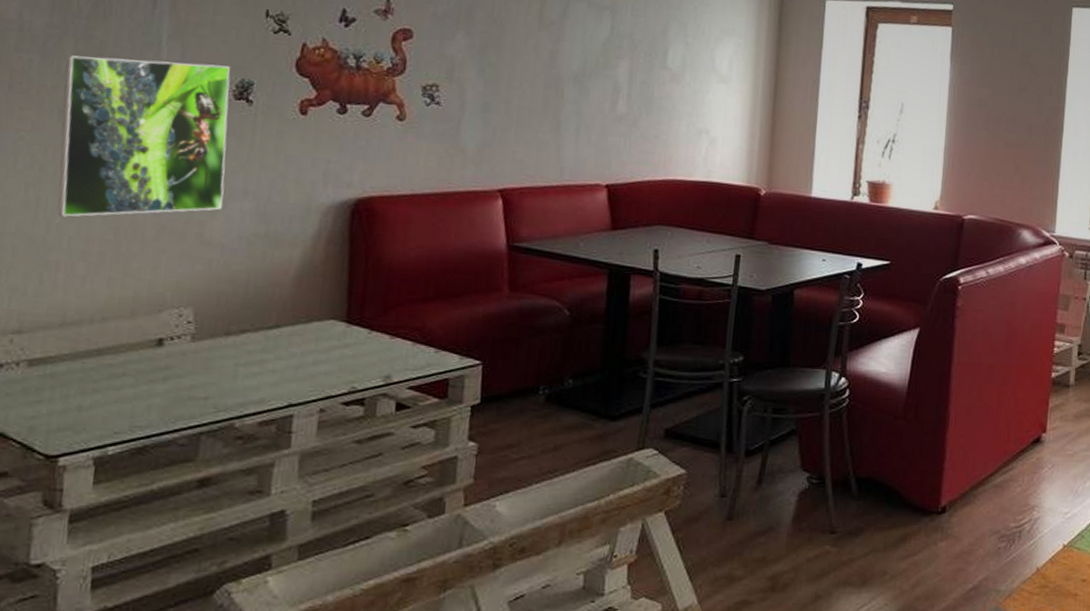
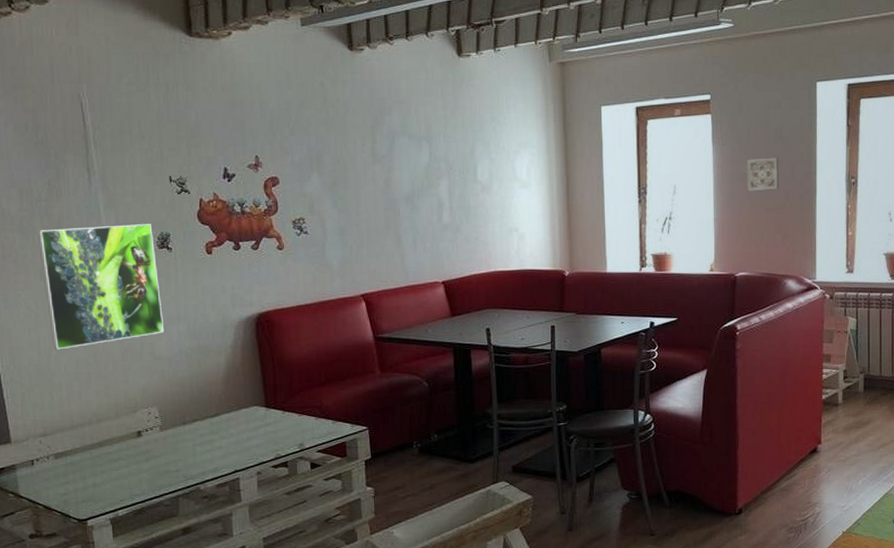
wall ornament: none [985,84,1024,124] -> present [747,157,779,192]

